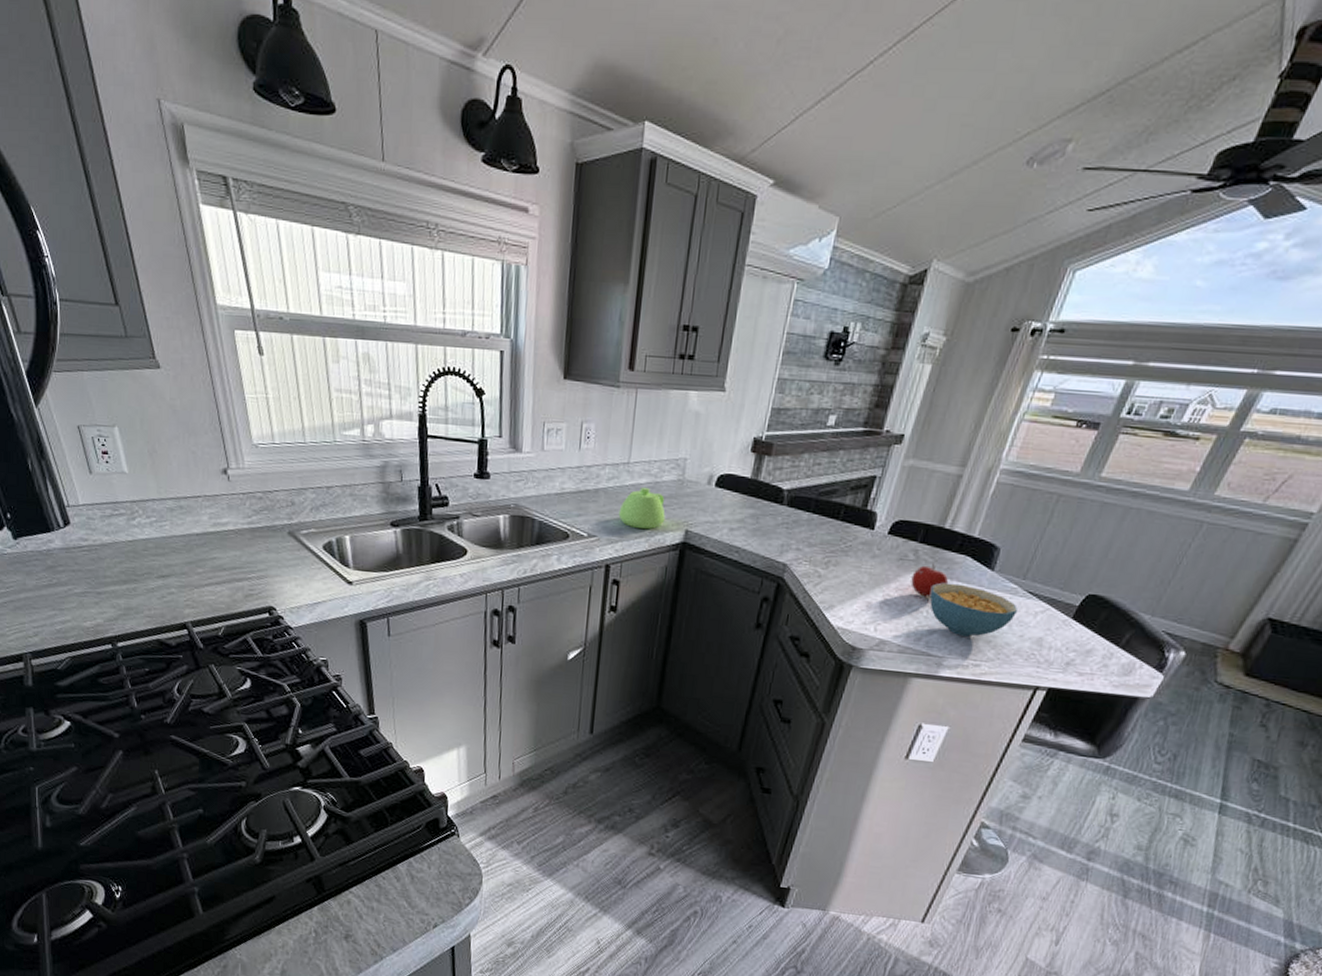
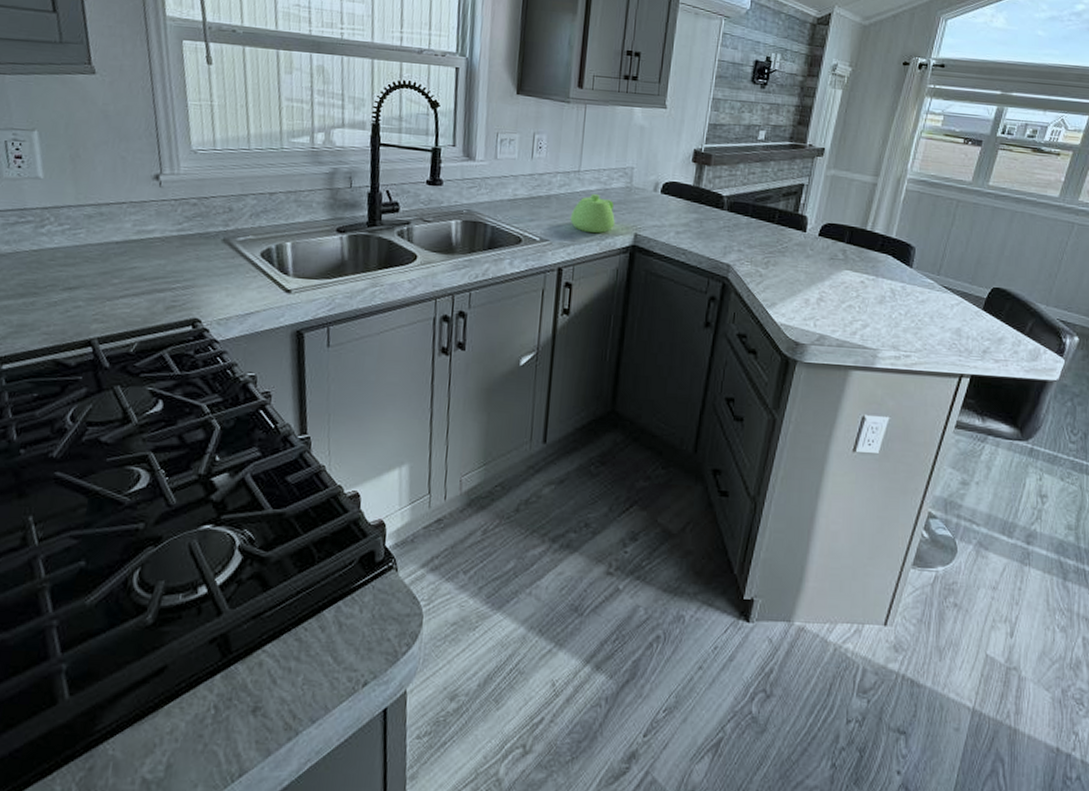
fruit: present [911,563,949,598] -> none [842,262,875,294]
cereal bowl: present [930,582,1018,637] -> none [860,279,937,329]

